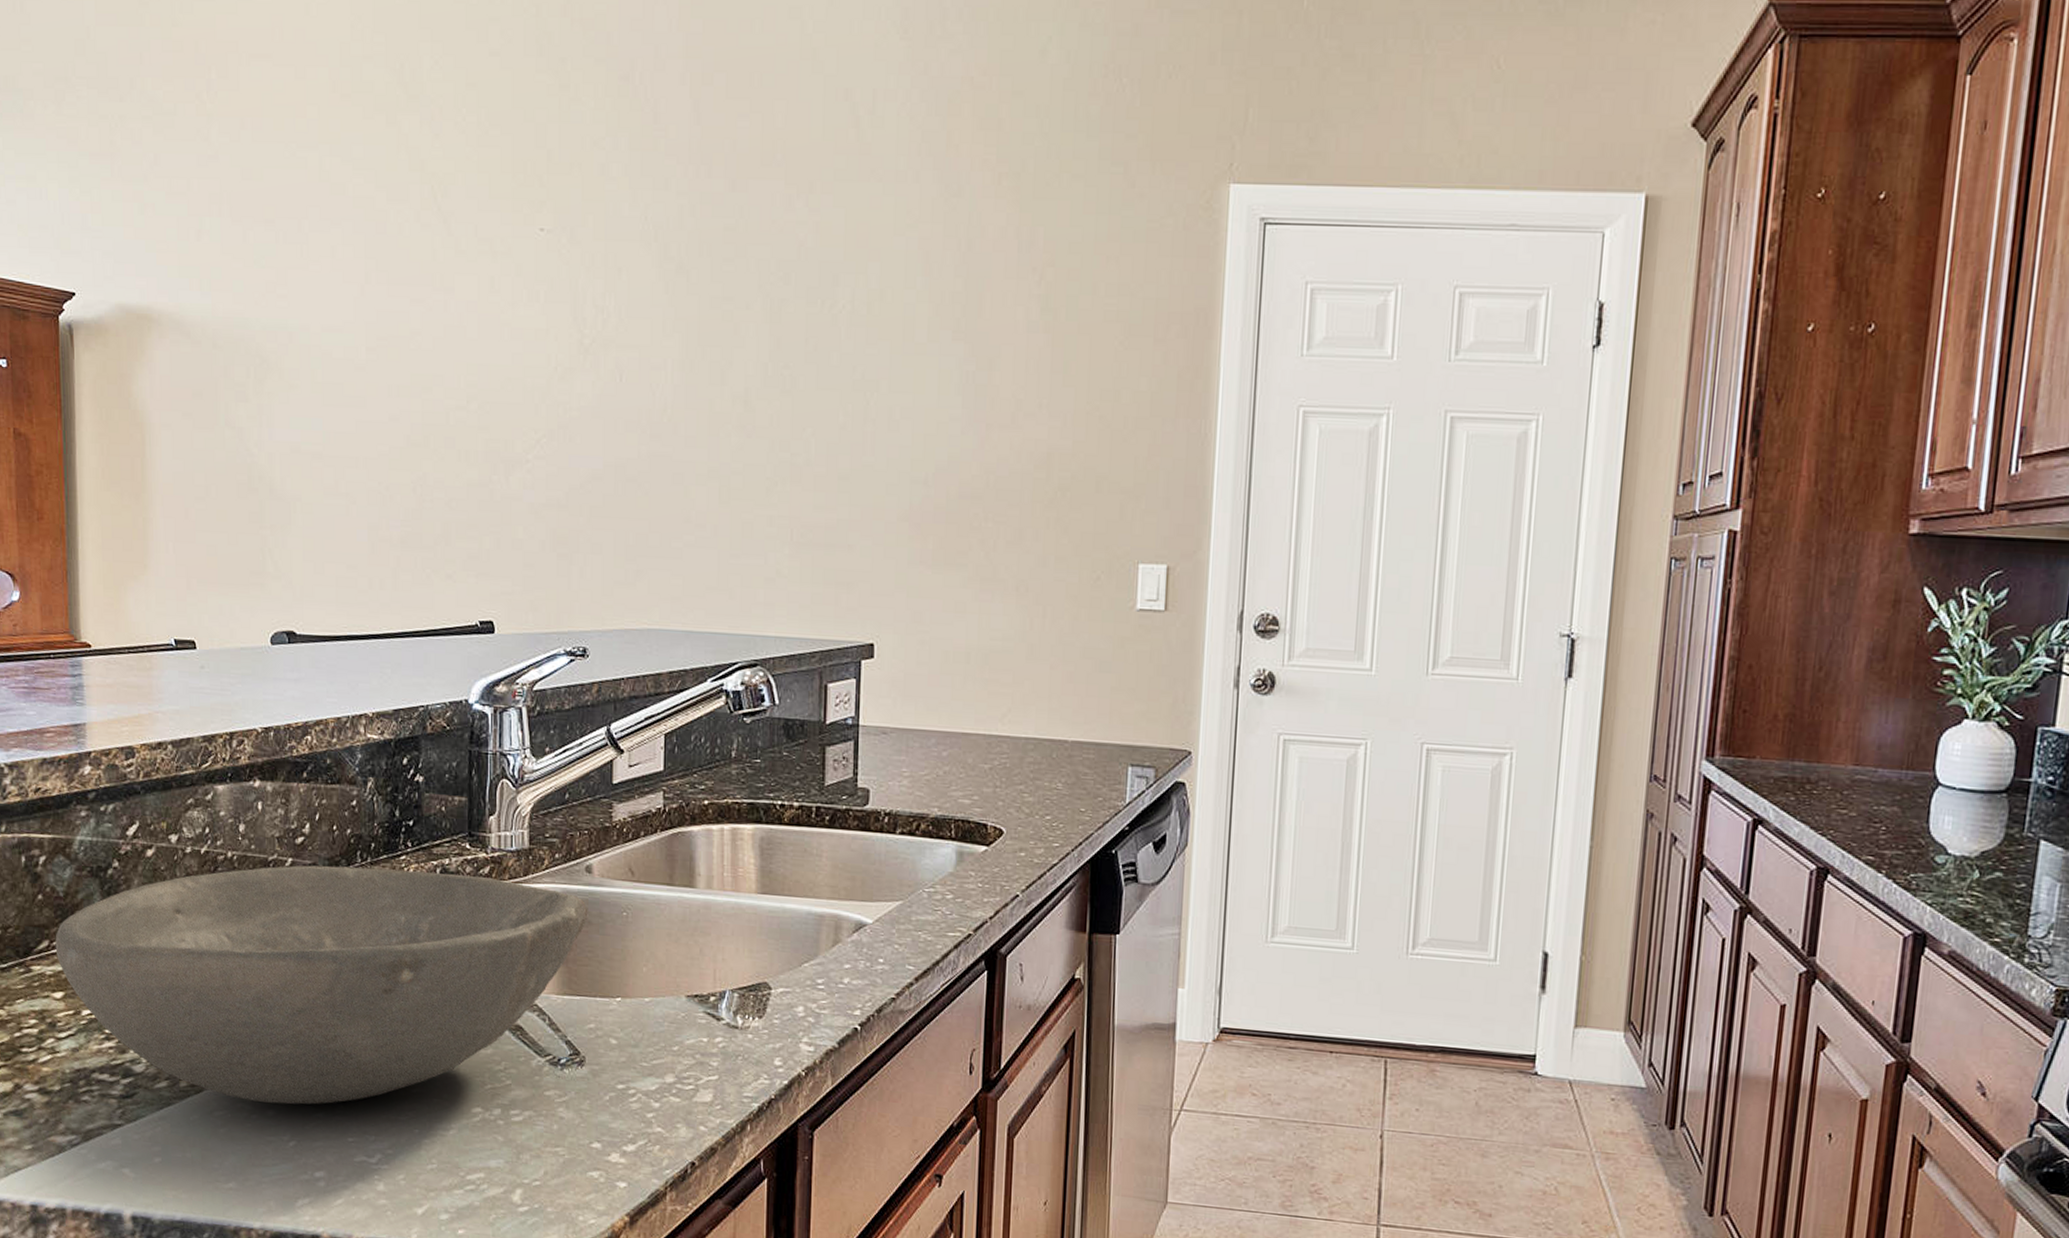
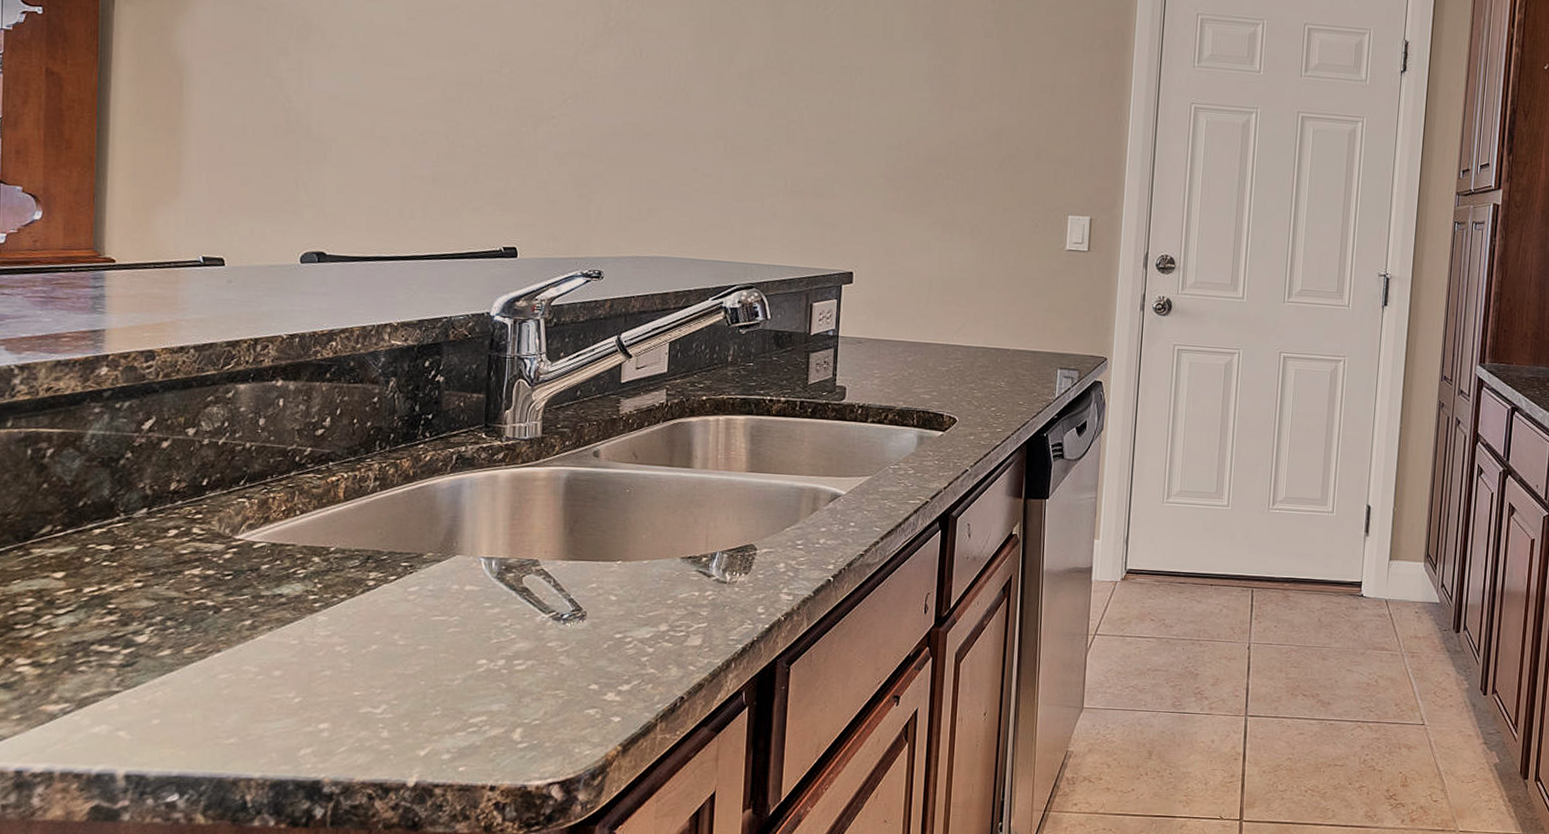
bowl: present [55,865,588,1105] -> none [58,453,594,665]

